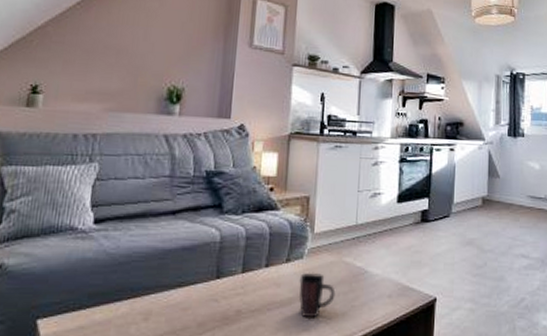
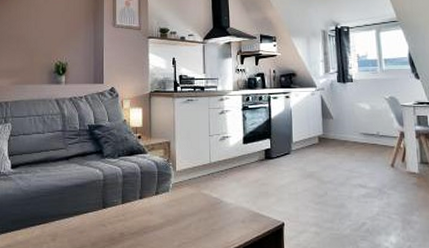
mug: present [298,272,336,318] -> none [167,202,198,240]

